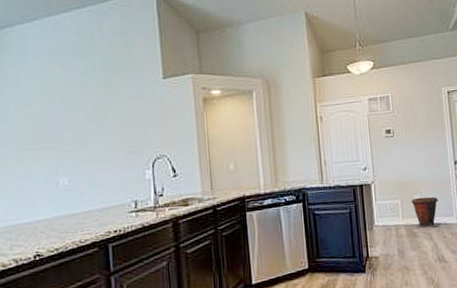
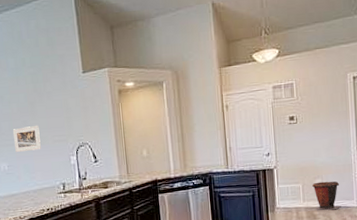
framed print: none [77,135,110,166] -> present [13,126,41,153]

